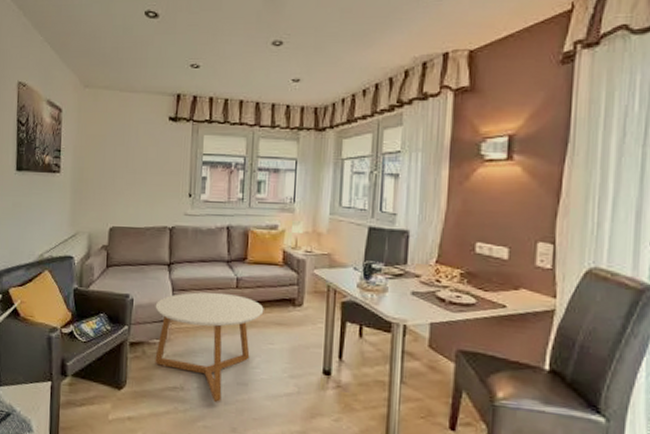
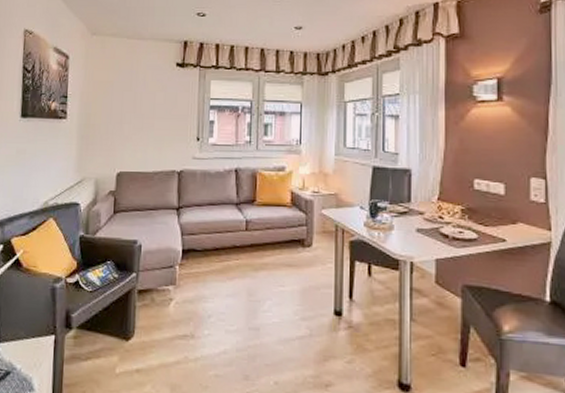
coffee table: present [155,292,264,402] -> none [164,235,274,349]

